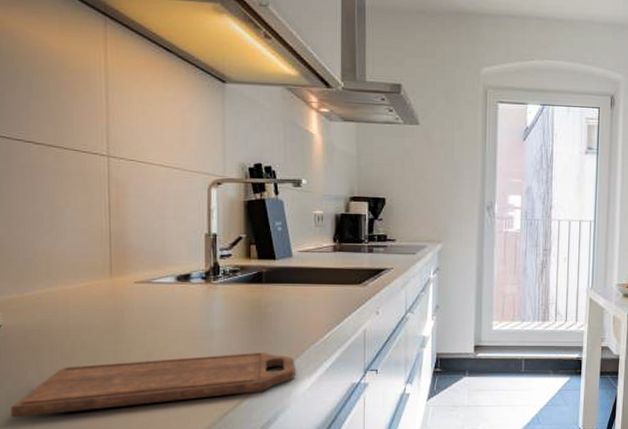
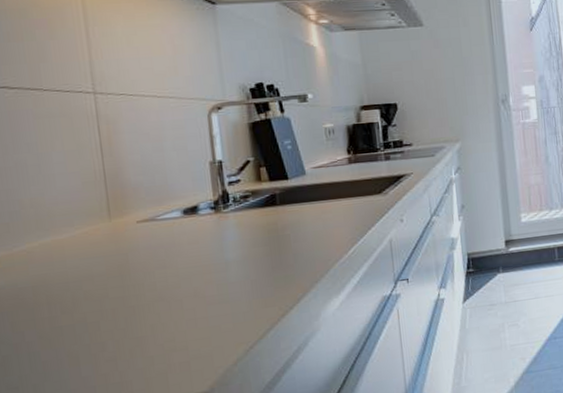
cutting board: present [11,352,297,418] -> none [9,276,323,386]

